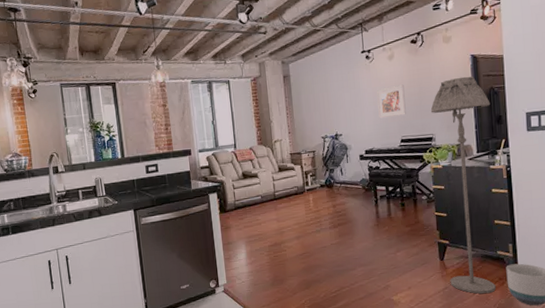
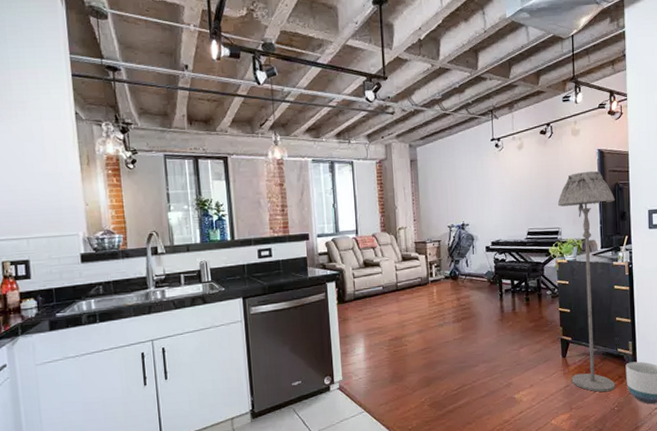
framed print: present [377,84,406,119] -> none [505,175,534,210]

